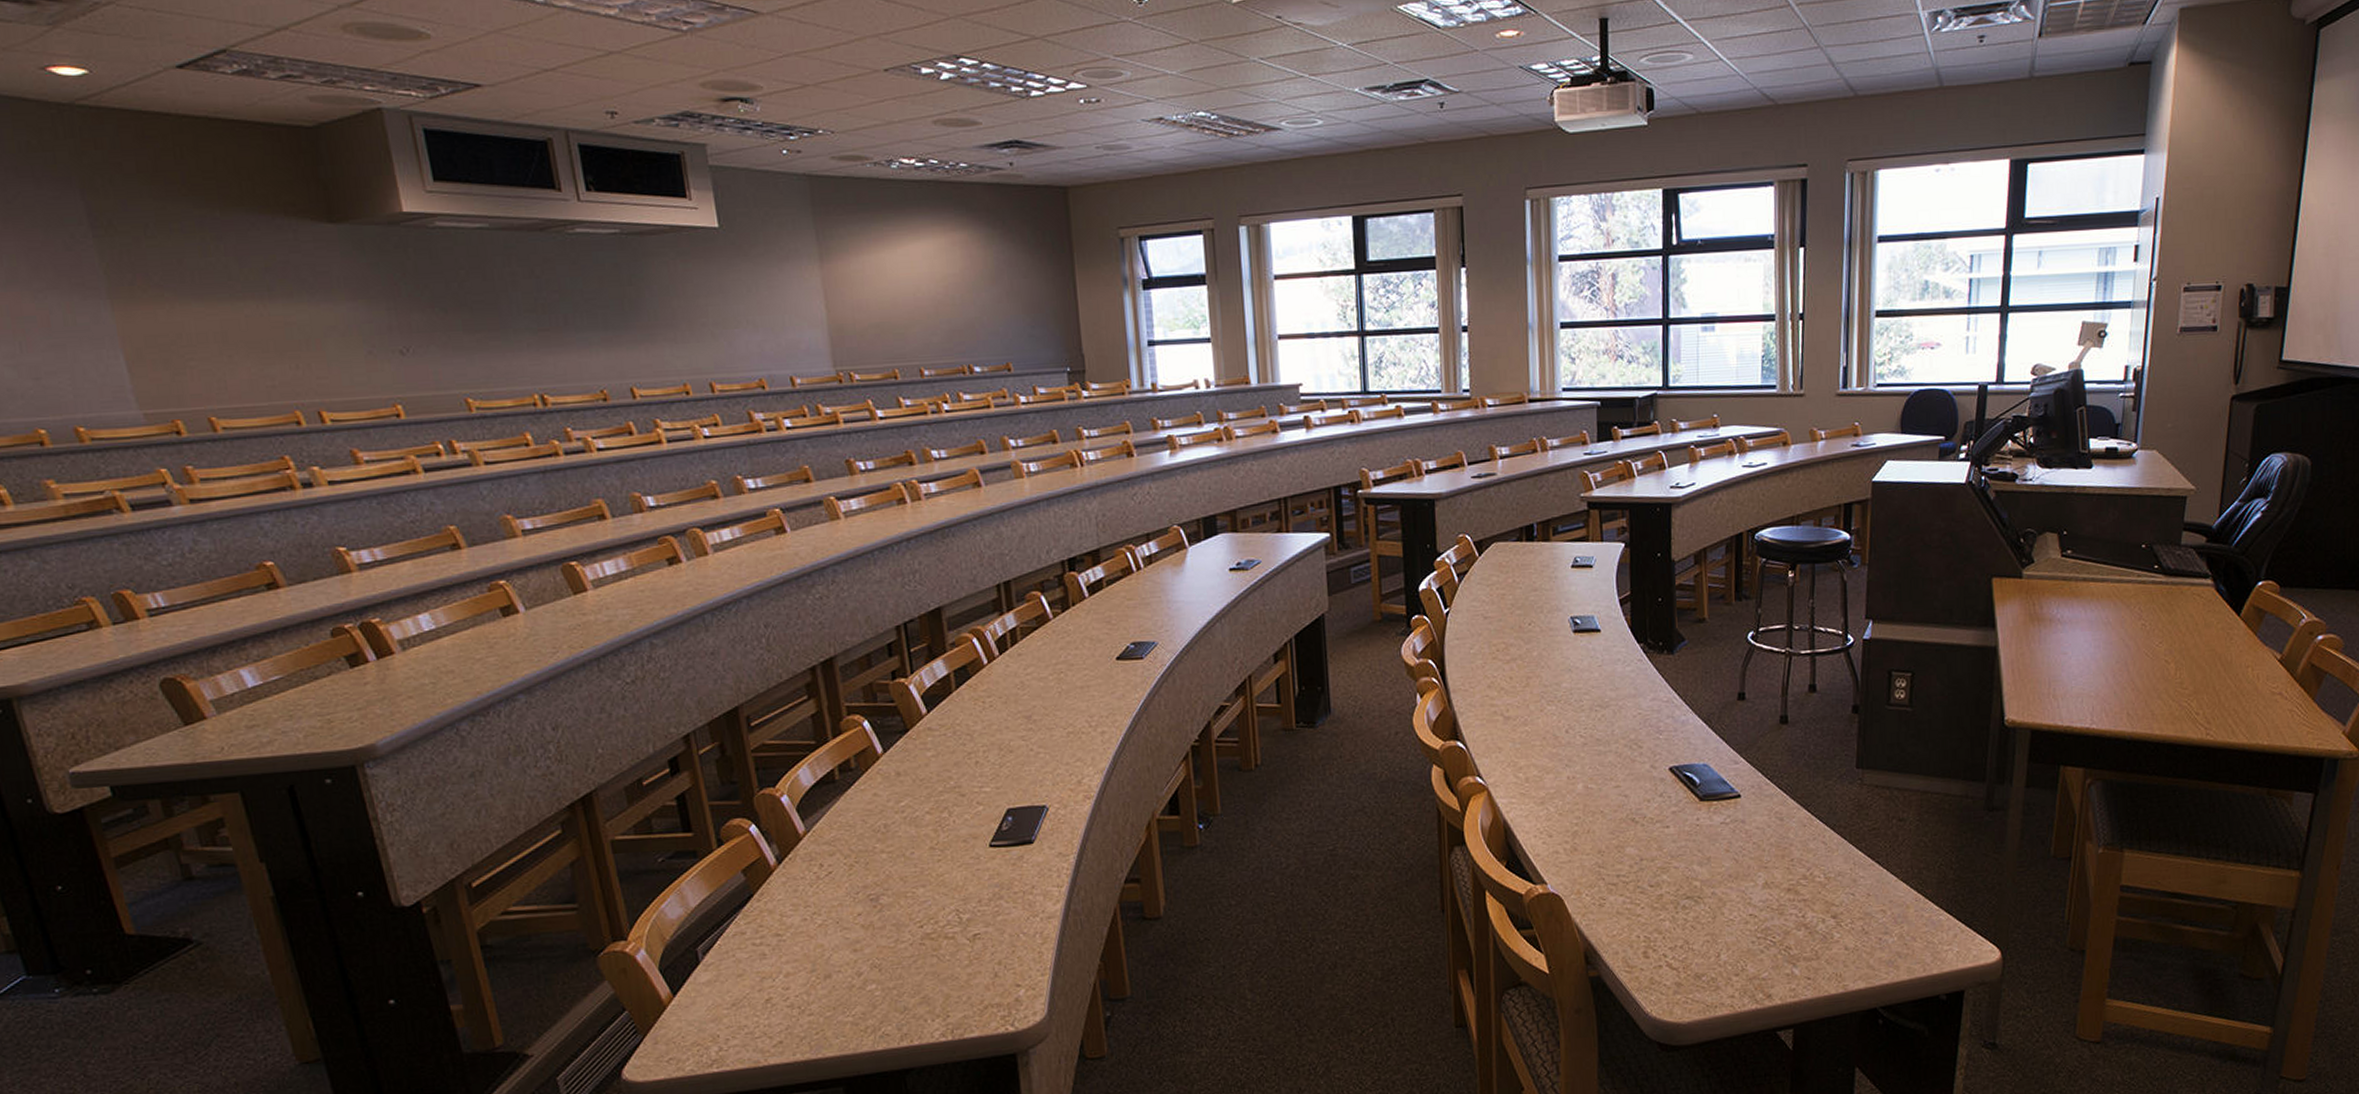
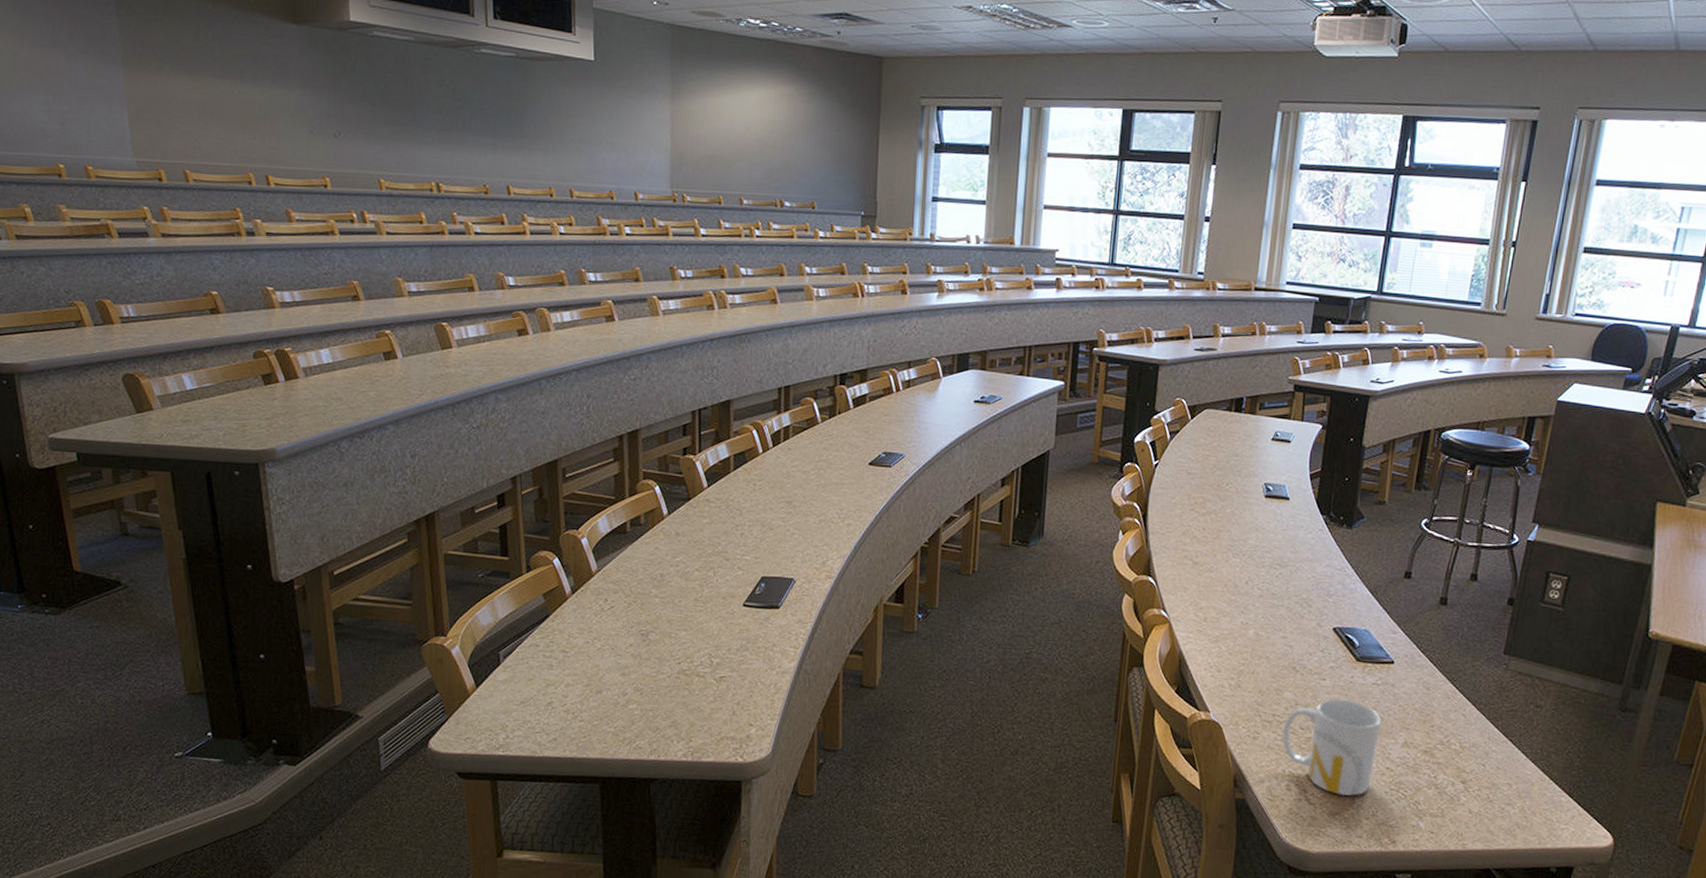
mug: none [1630,846,1737,954] -> present [1282,699,1382,797]

